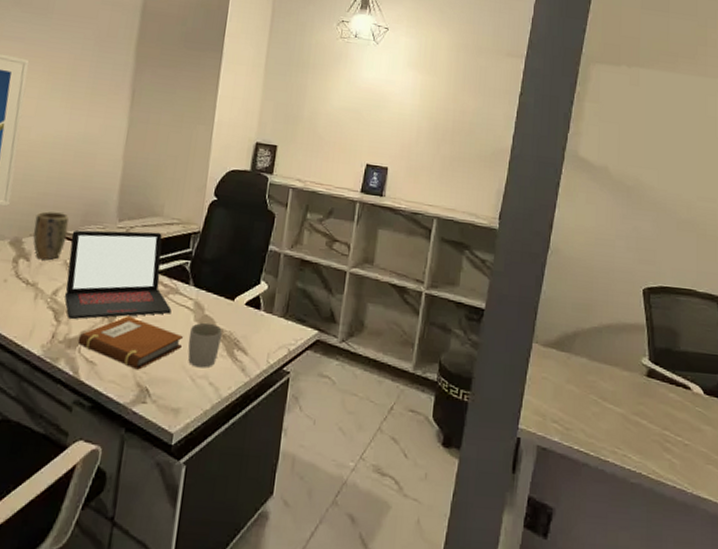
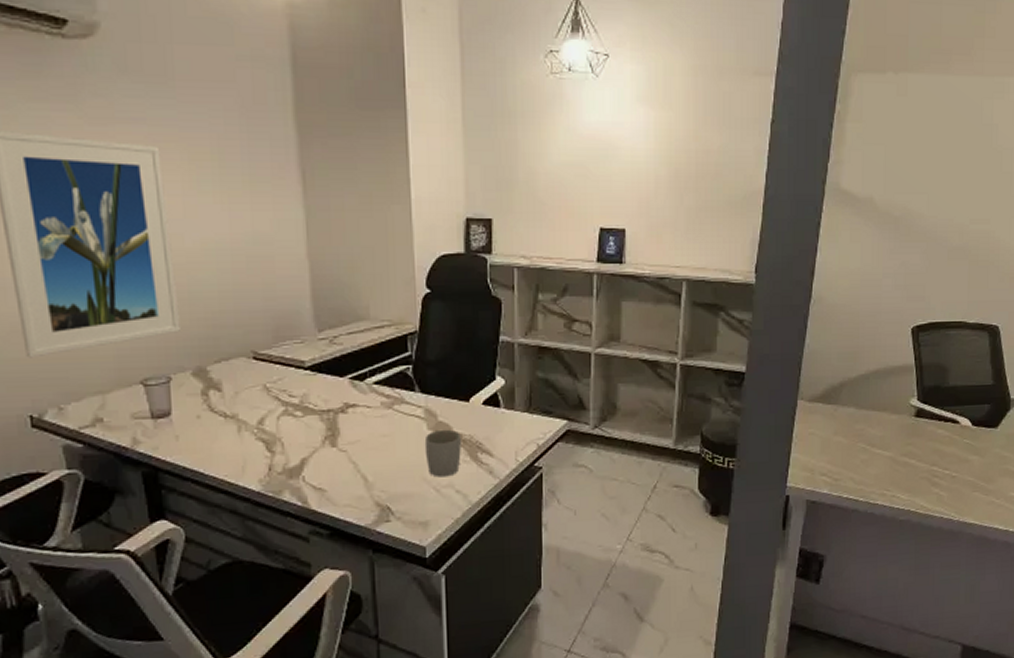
plant pot: present [33,211,69,260] -> none [216,331,260,387]
laptop: present [64,230,172,319] -> none [265,338,400,447]
notebook: present [77,316,184,370] -> none [299,435,420,490]

